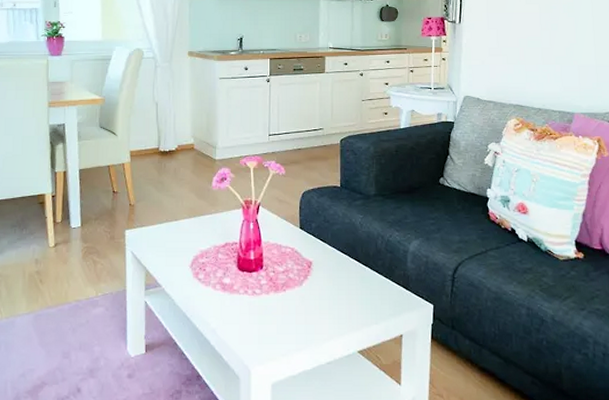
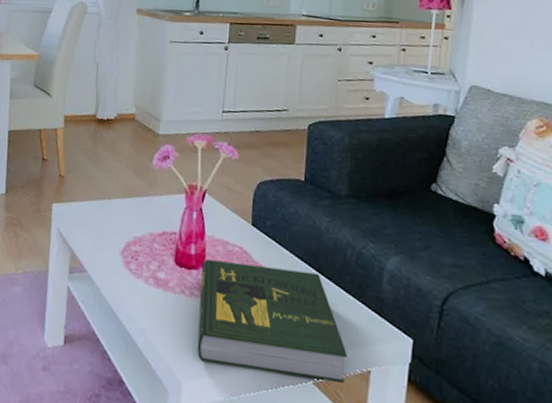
book: none [260,262,384,348] -> present [197,259,347,383]

